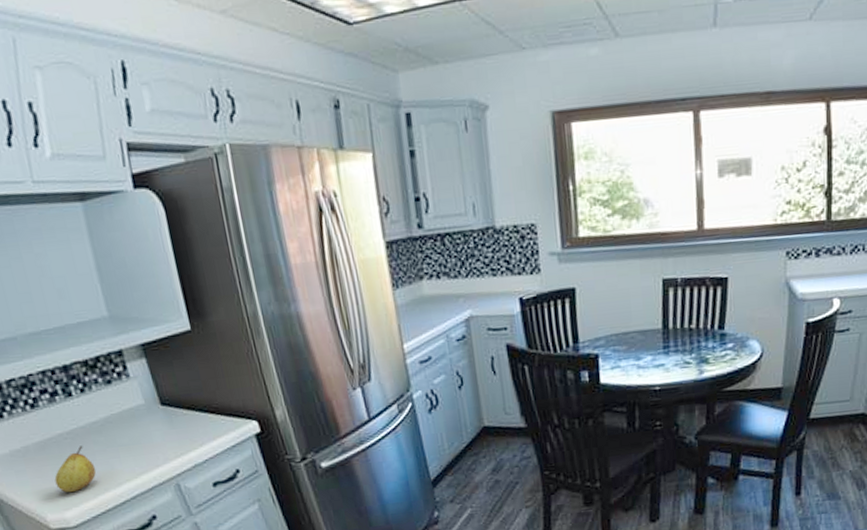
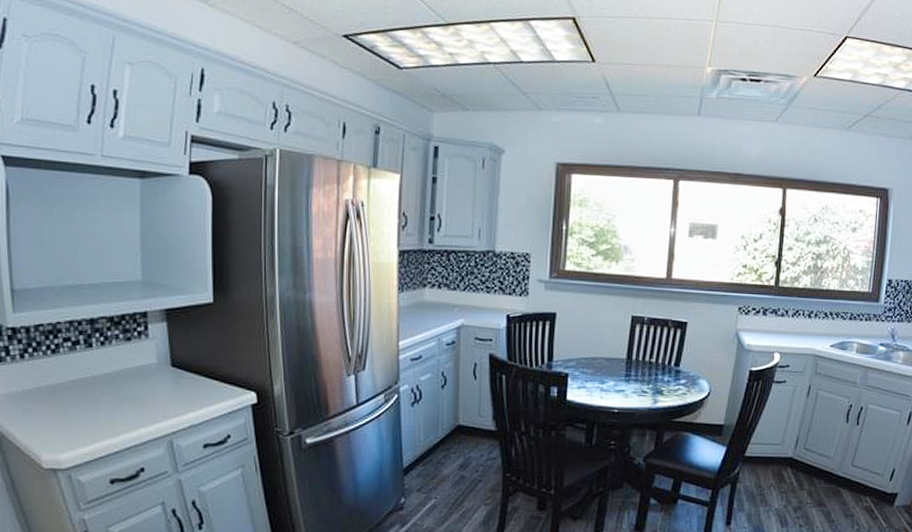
fruit: present [54,445,97,493] -> none [57,394,99,437]

